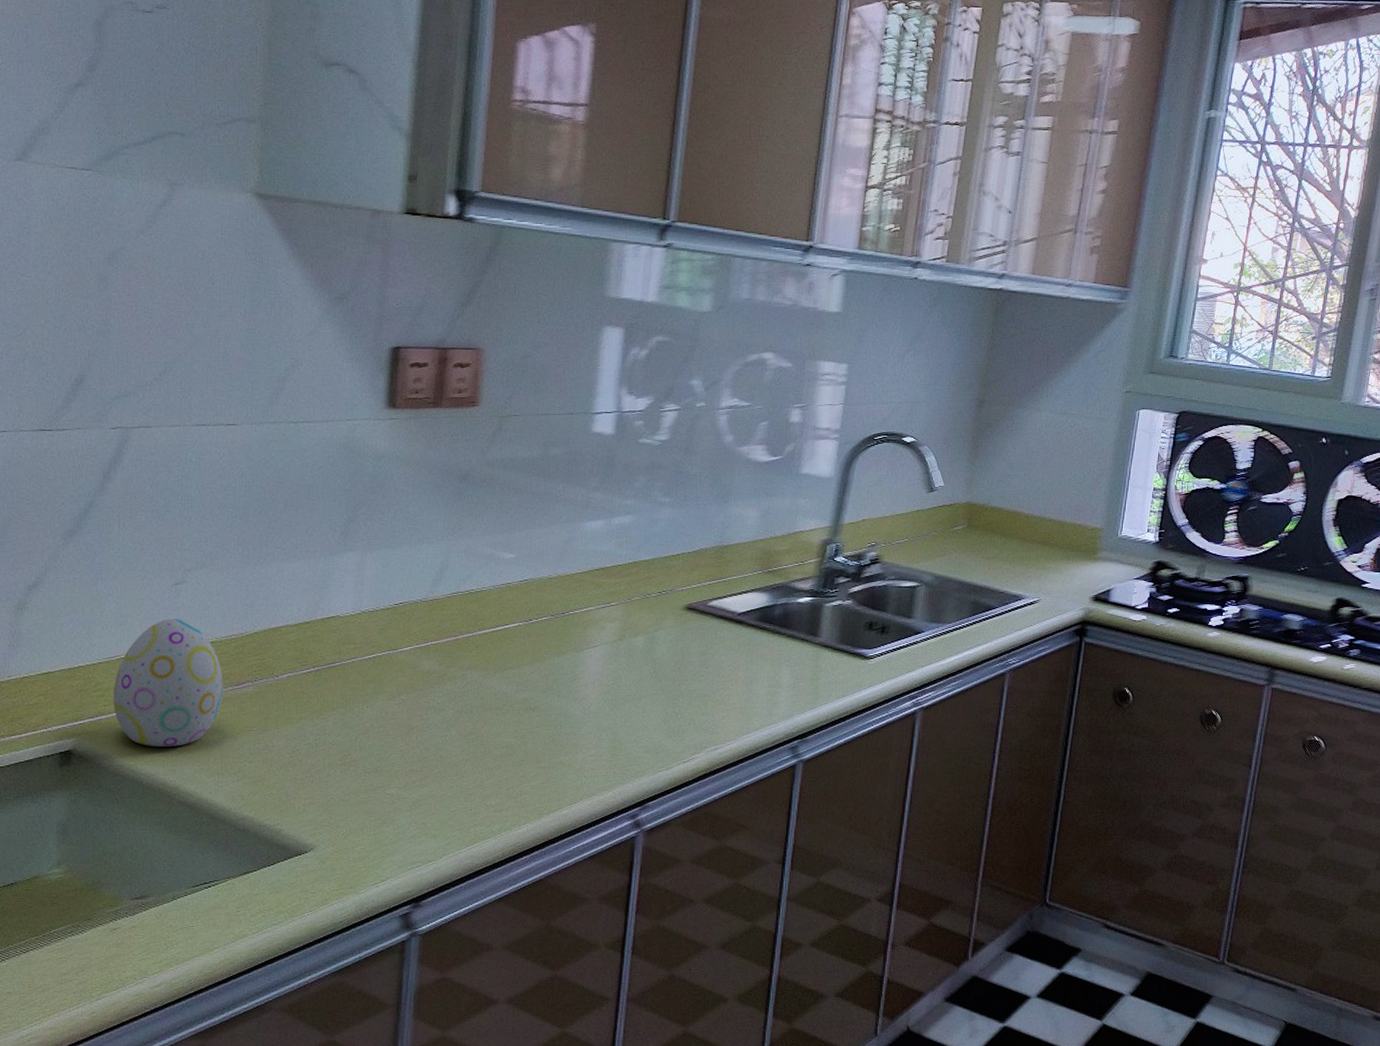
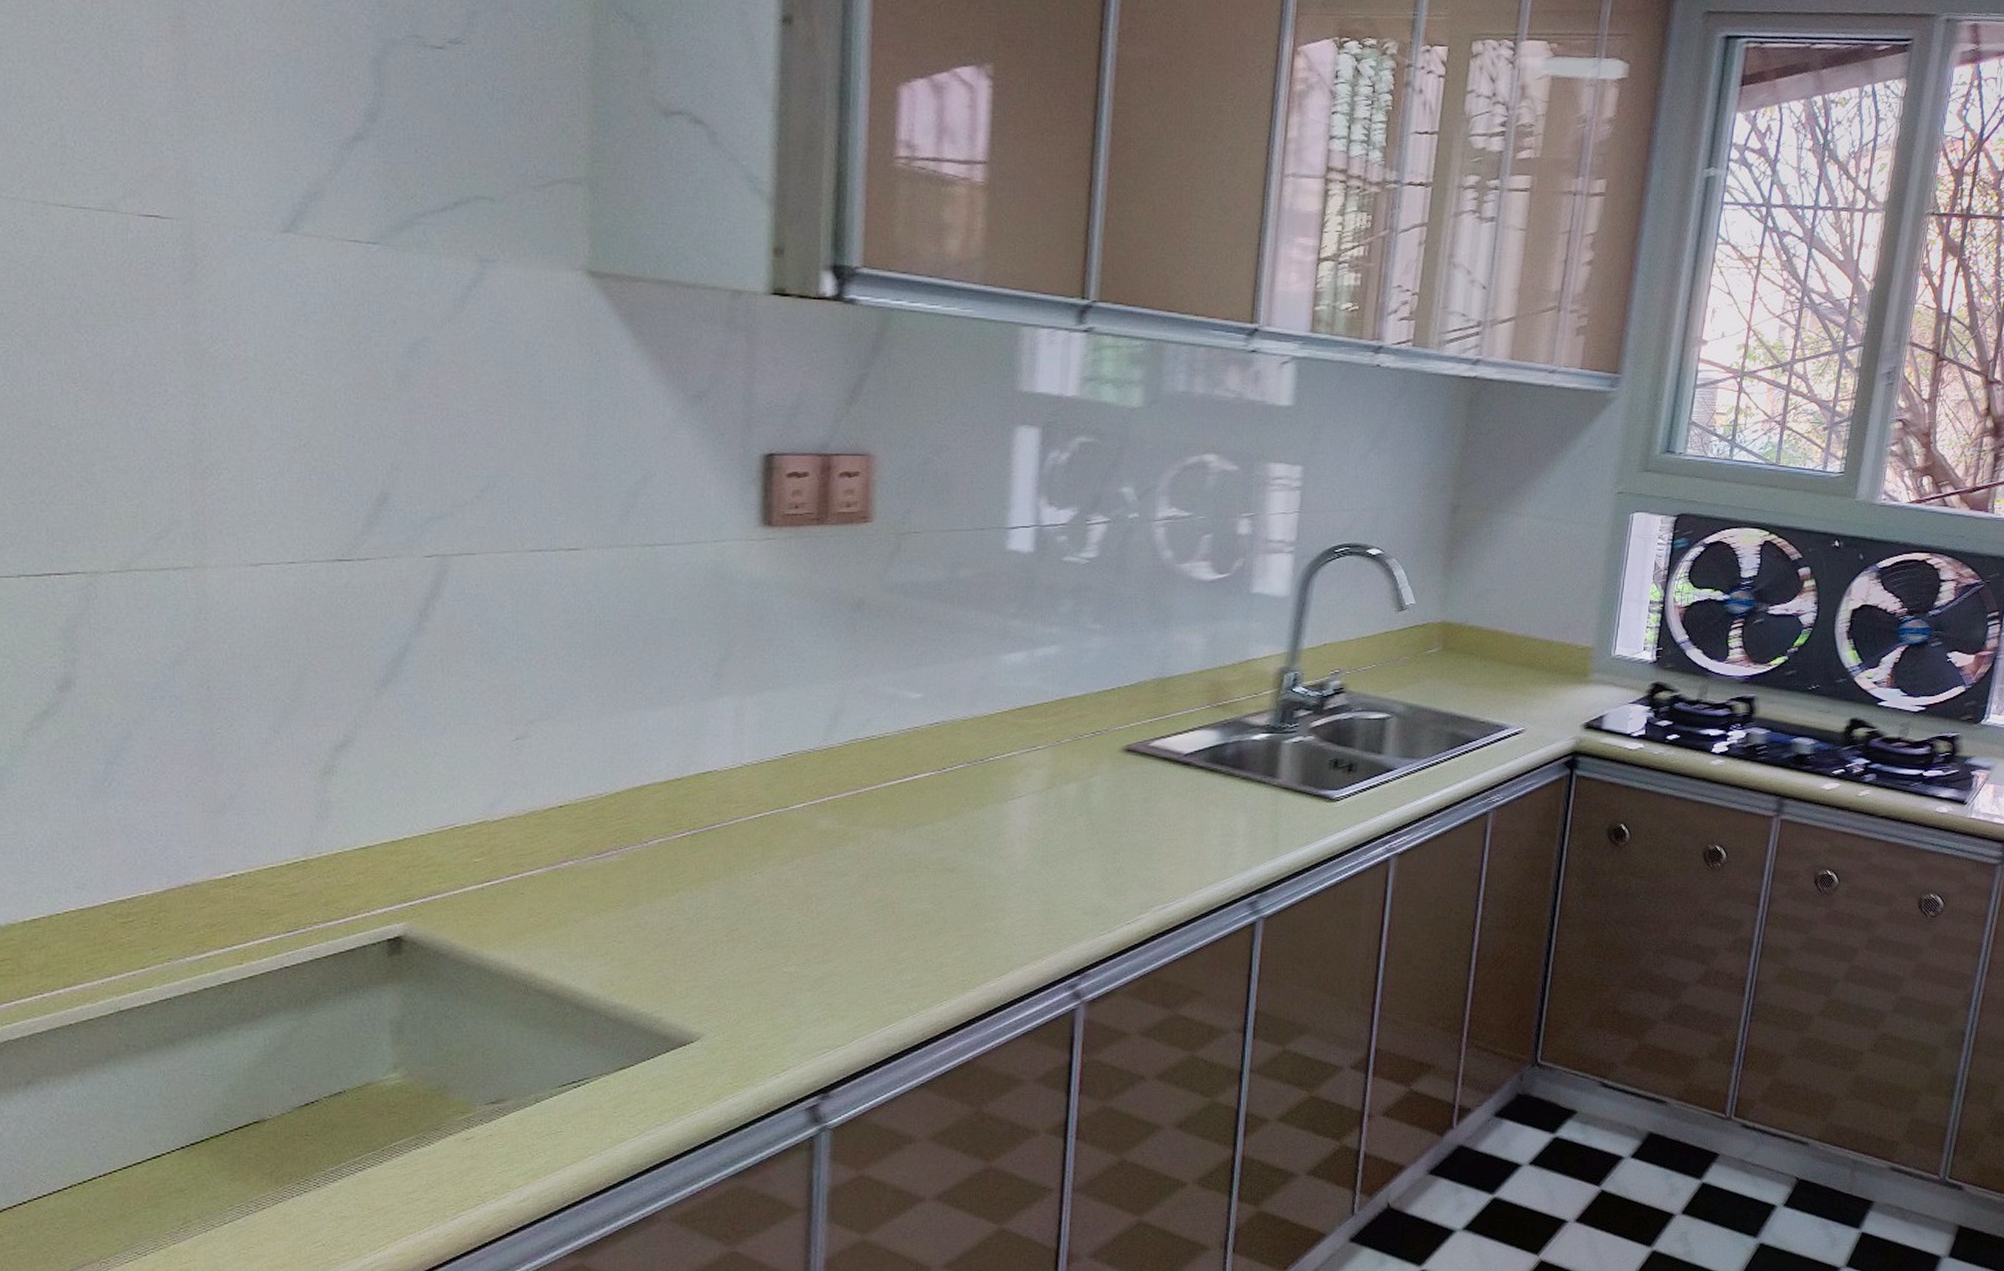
decorative egg: present [113,618,224,746] -> none [448,779,582,928]

